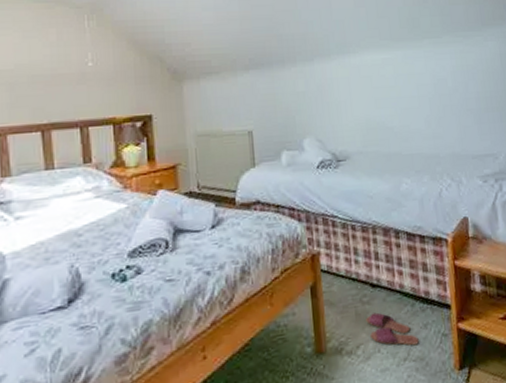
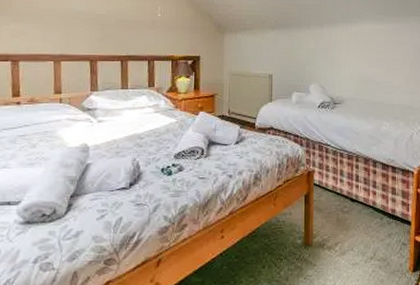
slippers: present [366,312,419,346] -> none [344,220,383,249]

